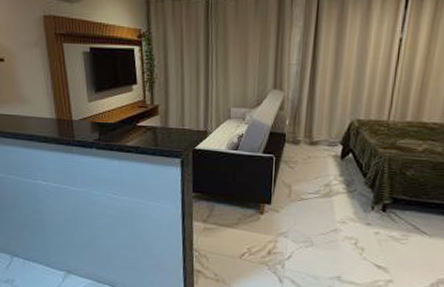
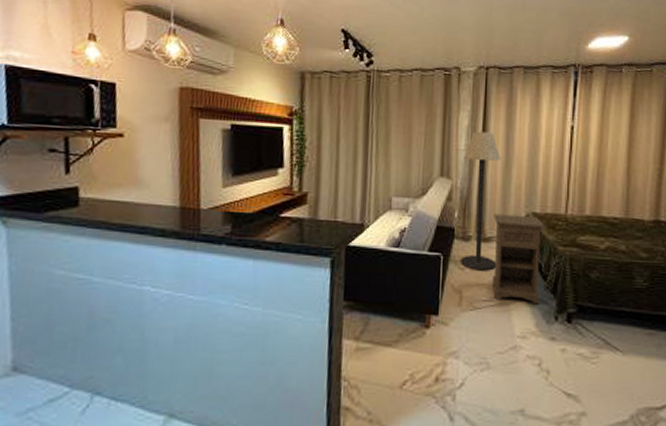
floor lamp: none [291,46,330,169] -> present [461,131,502,271]
nightstand: none [317,121,369,197] -> present [492,213,546,305]

